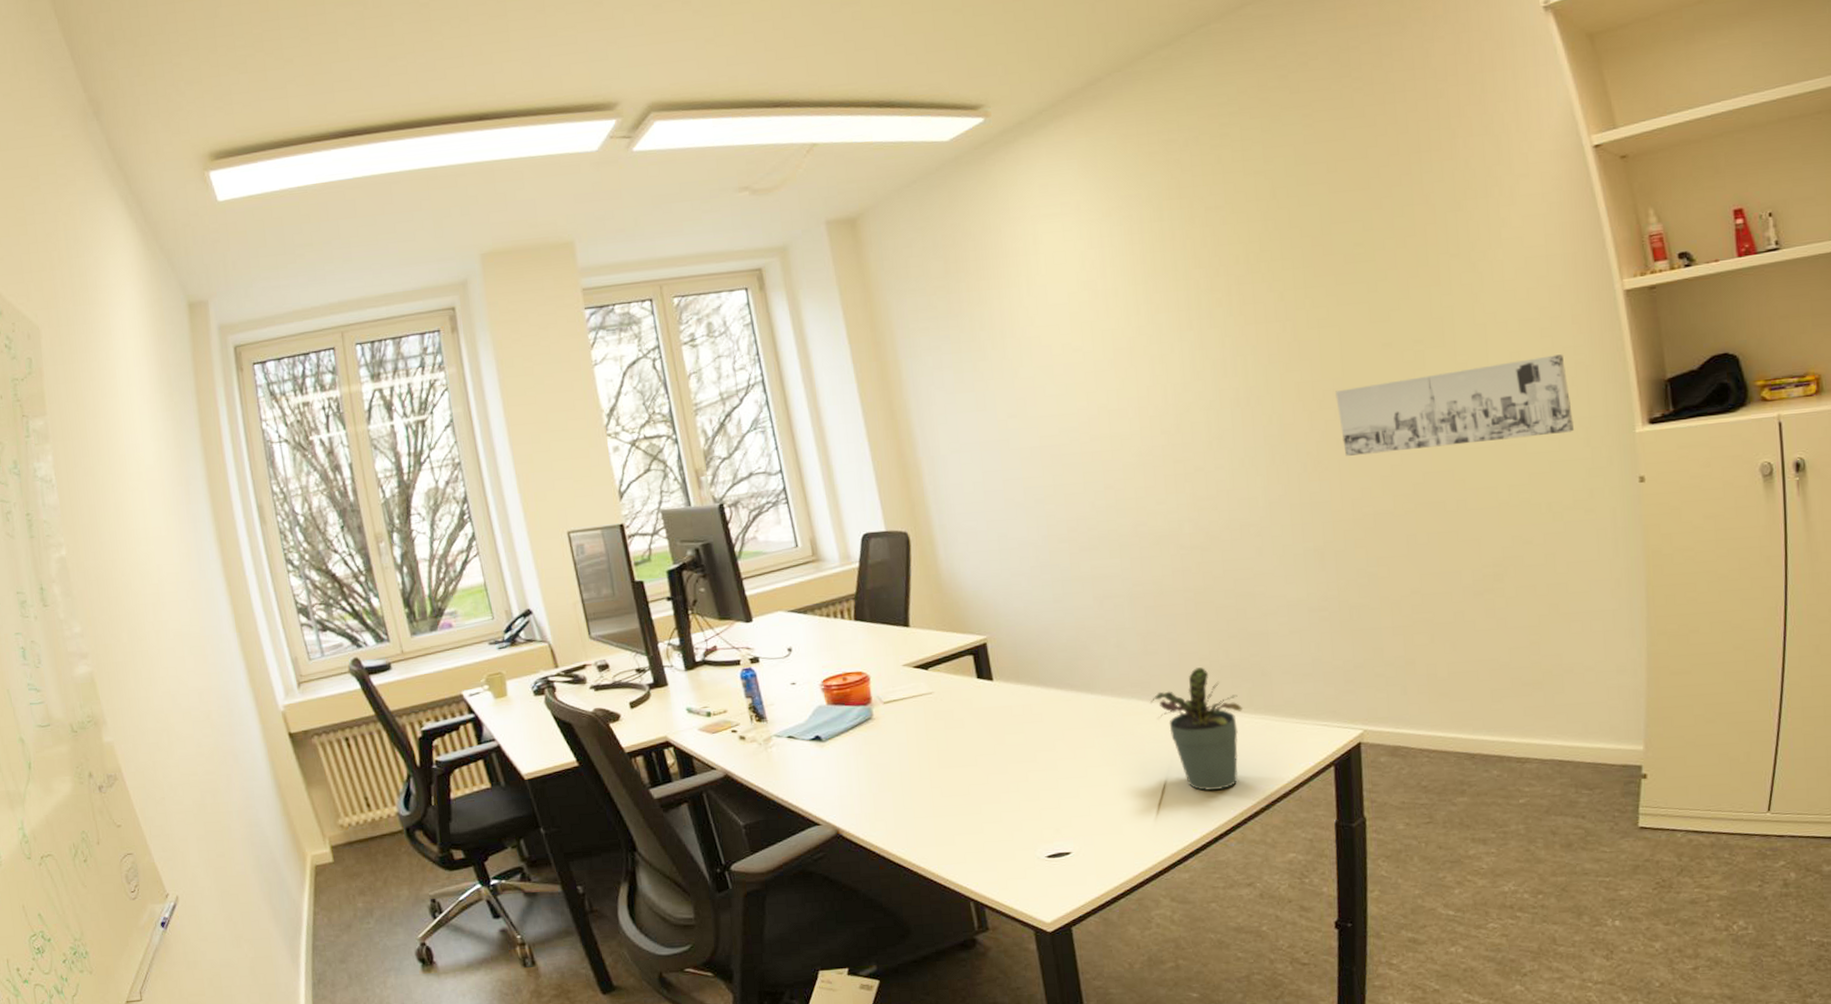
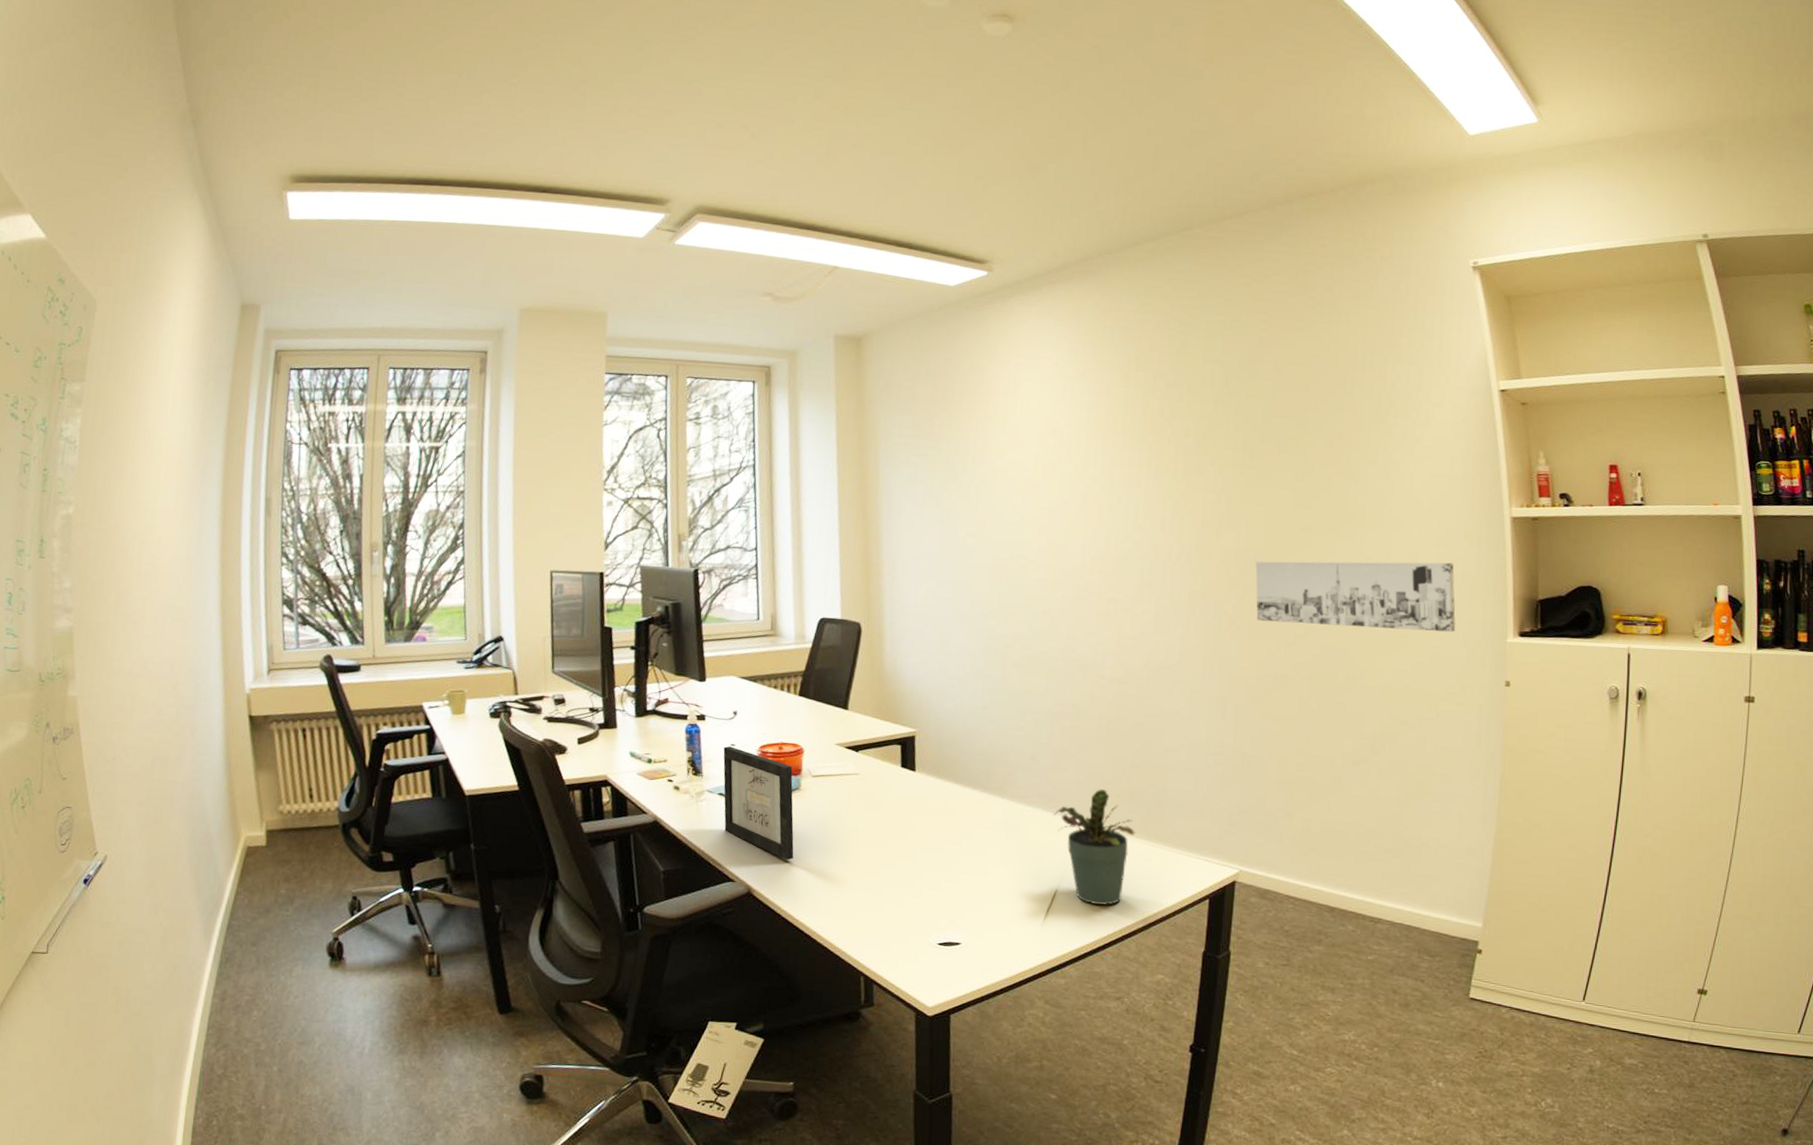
picture frame: none [784,685,878,795] -> present [723,746,794,860]

